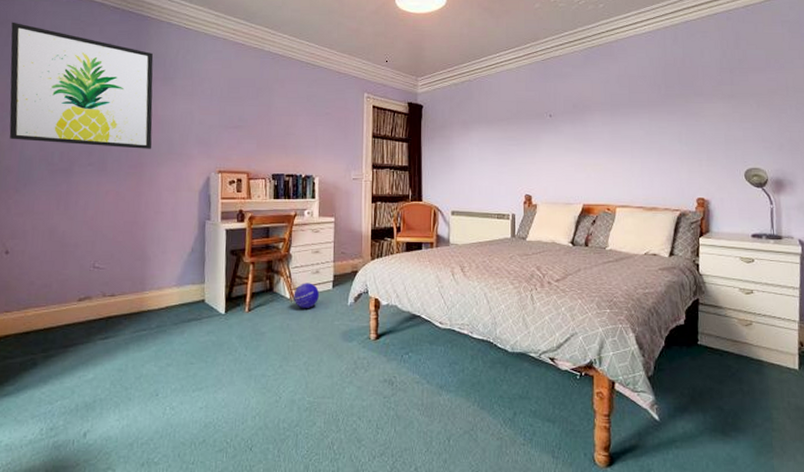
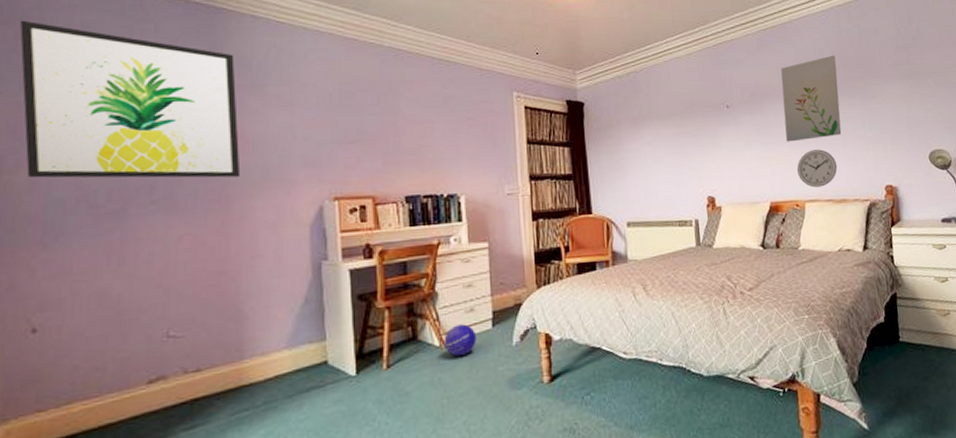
wall art: none [602,73,659,151] -> present [781,55,842,142]
wall clock: none [610,160,651,194] -> present [796,149,838,188]

